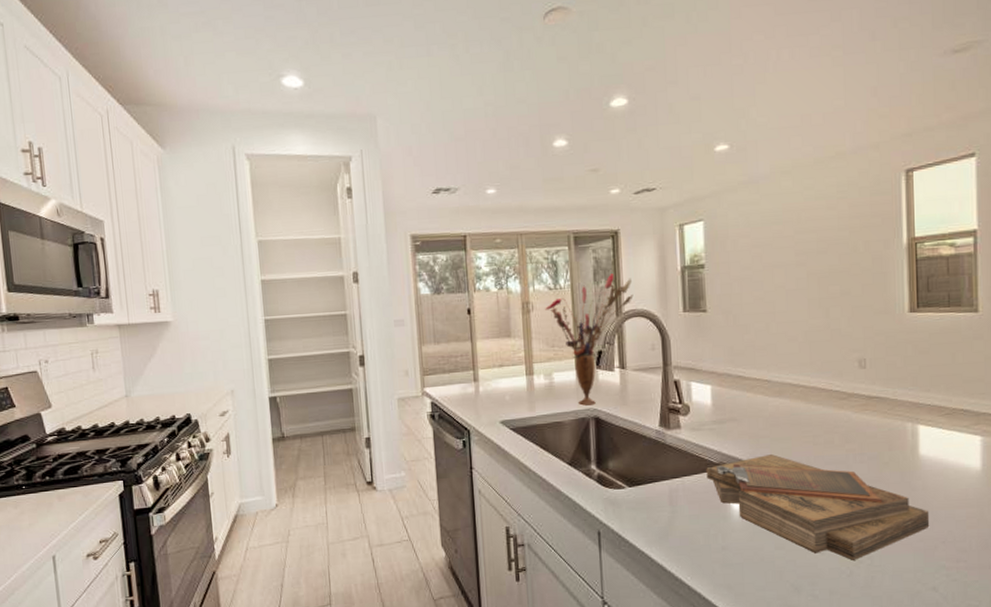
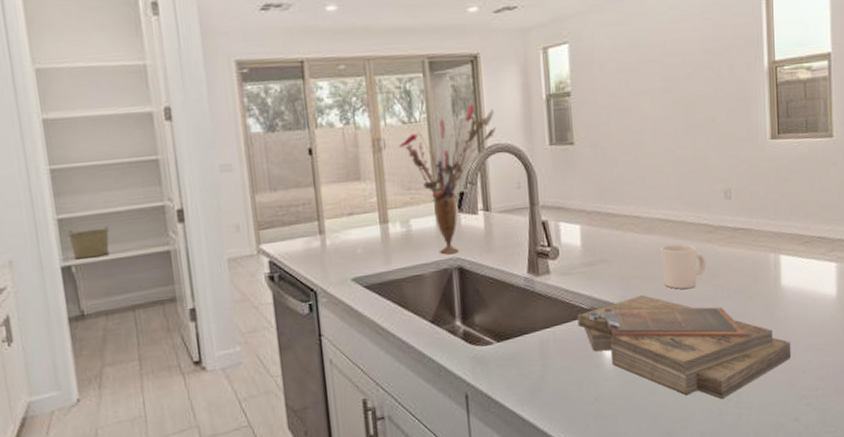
basket: none [275,366,306,392] -> present [67,226,109,260]
mug: none [790,408,838,452] -> present [660,243,706,290]

